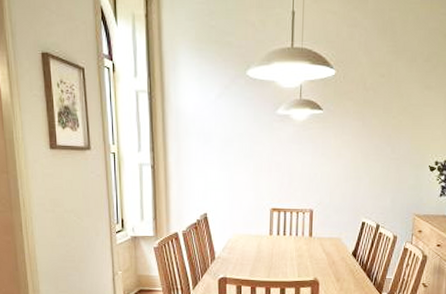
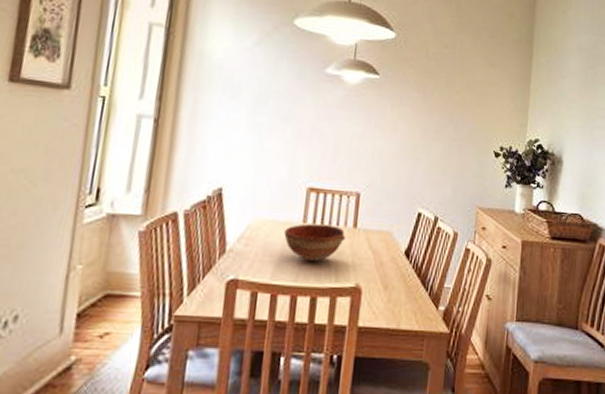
bowl: none [256,235,304,263] -> present [284,224,346,262]

